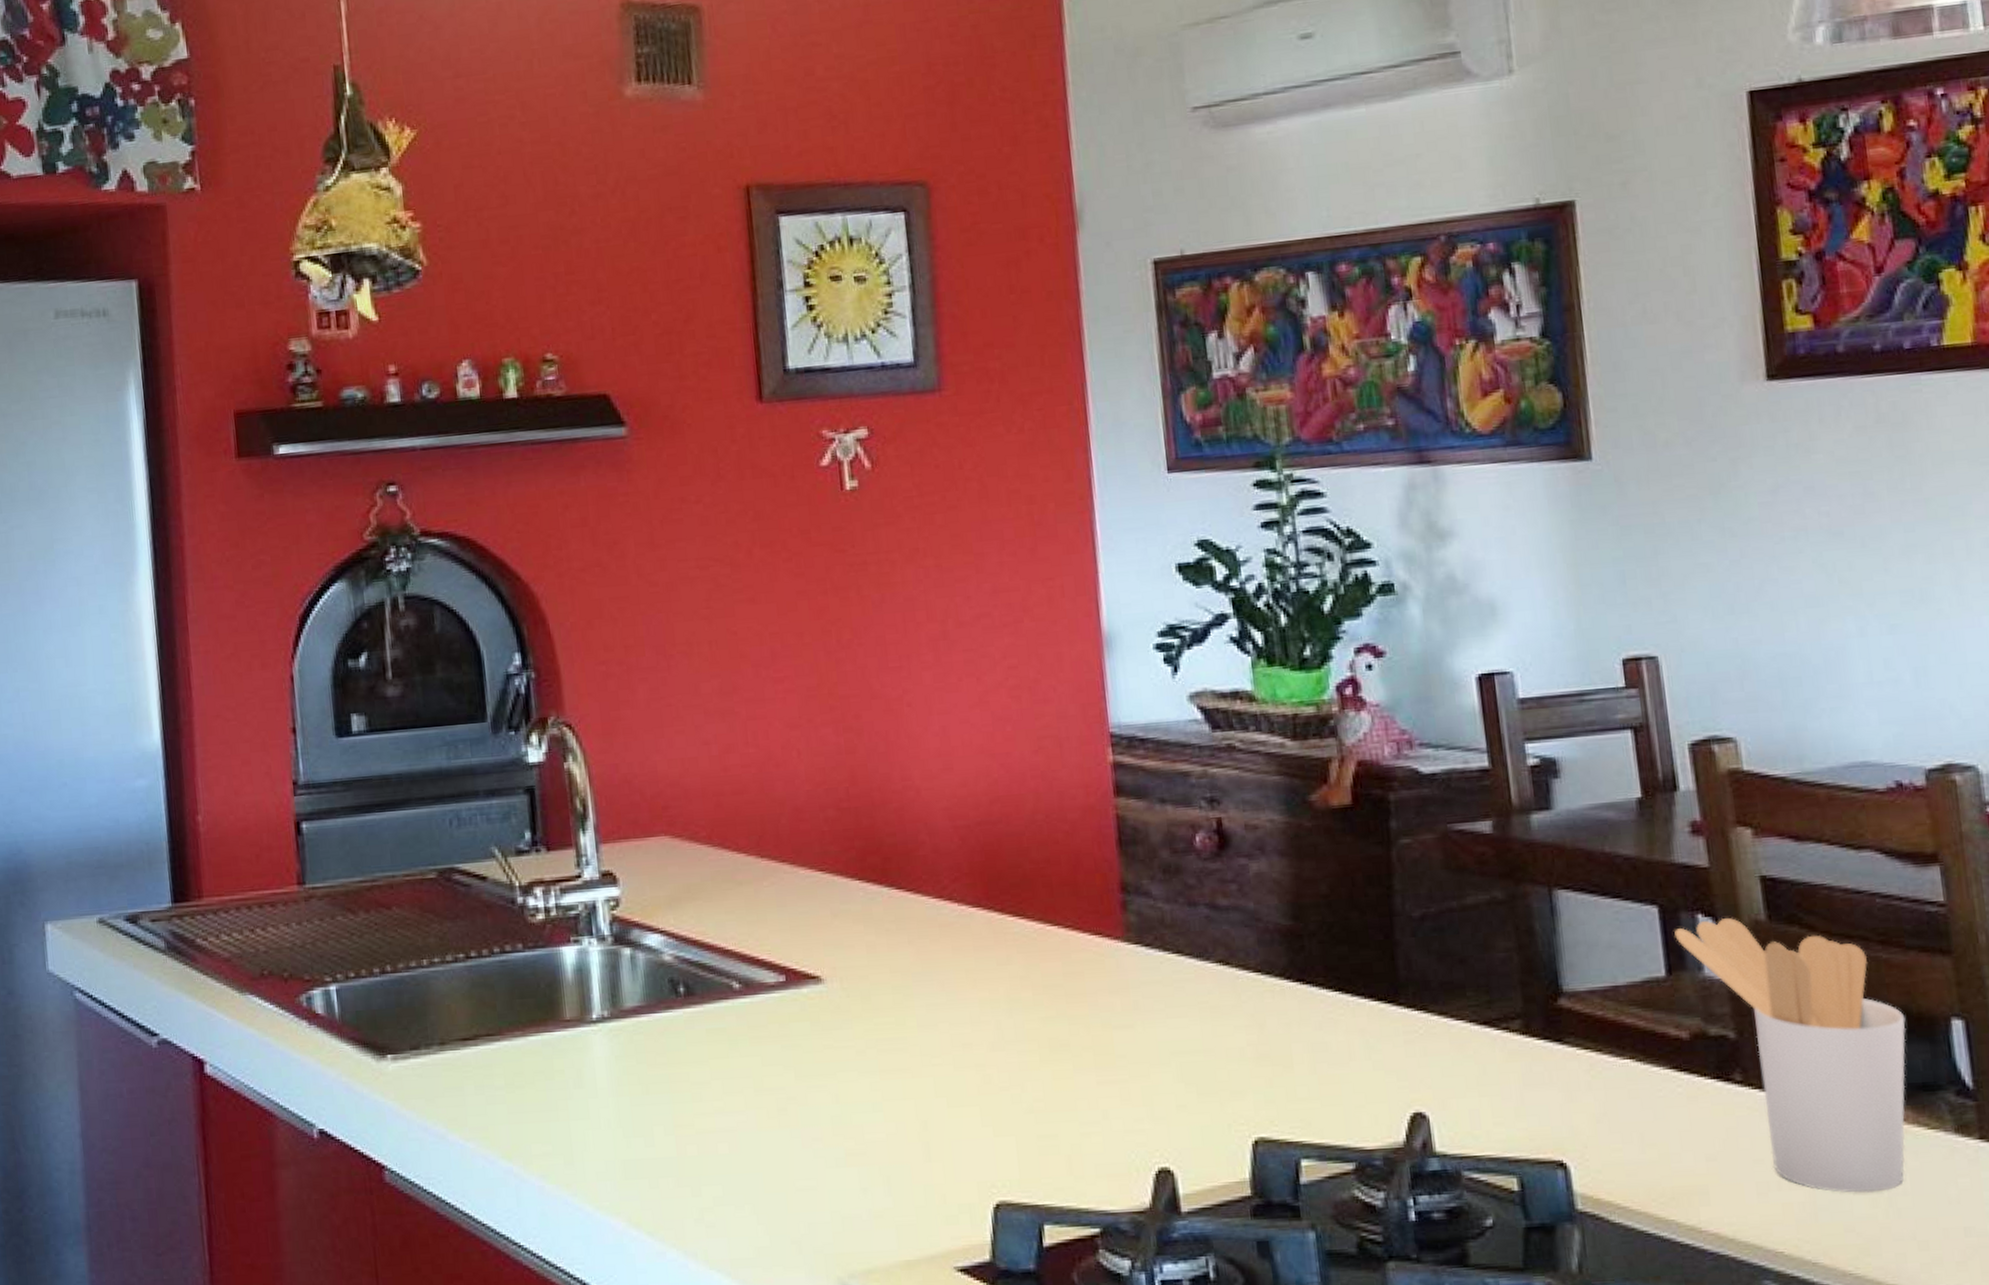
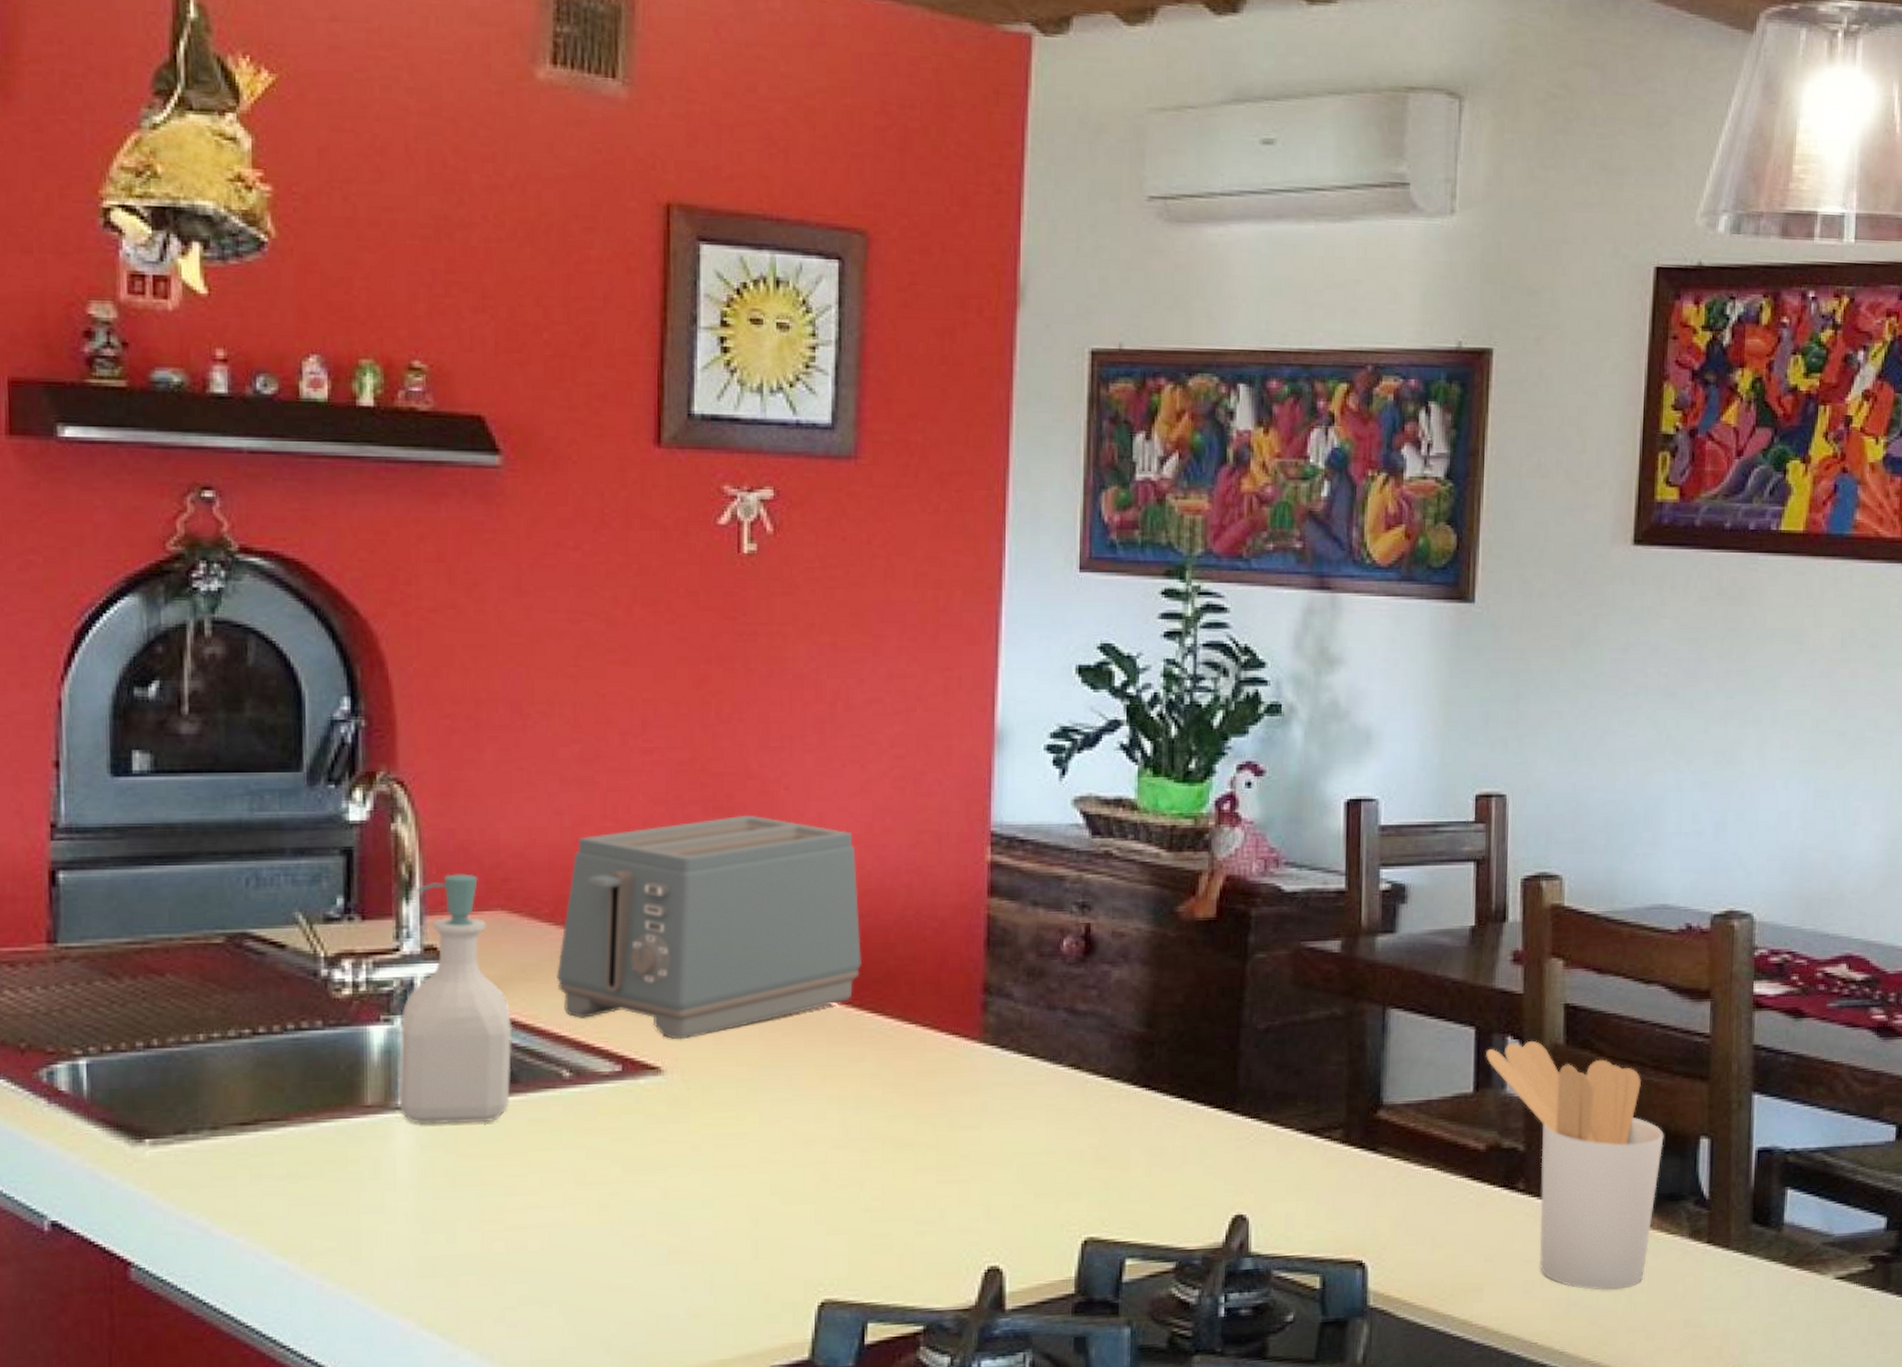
soap bottle: none [587,804,688,1036] -> present [398,873,513,1124]
toaster: none [718,732,998,950] -> present [557,814,861,1040]

